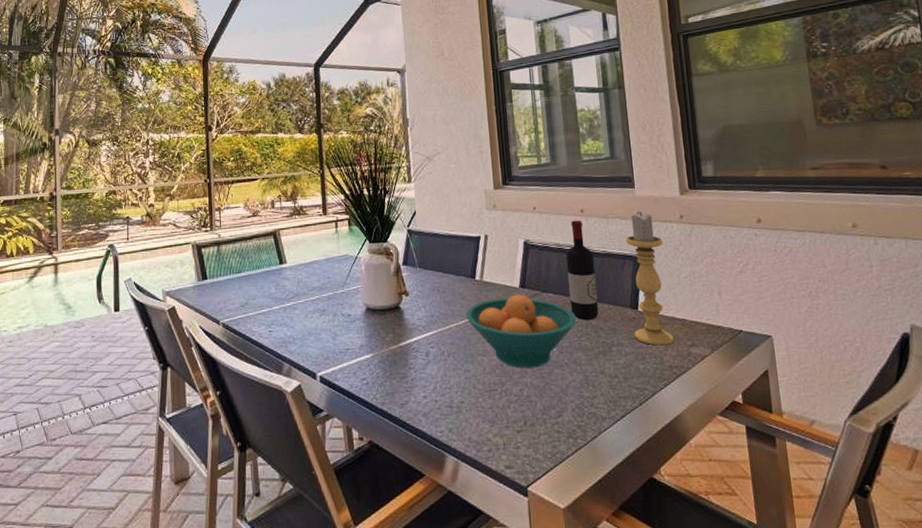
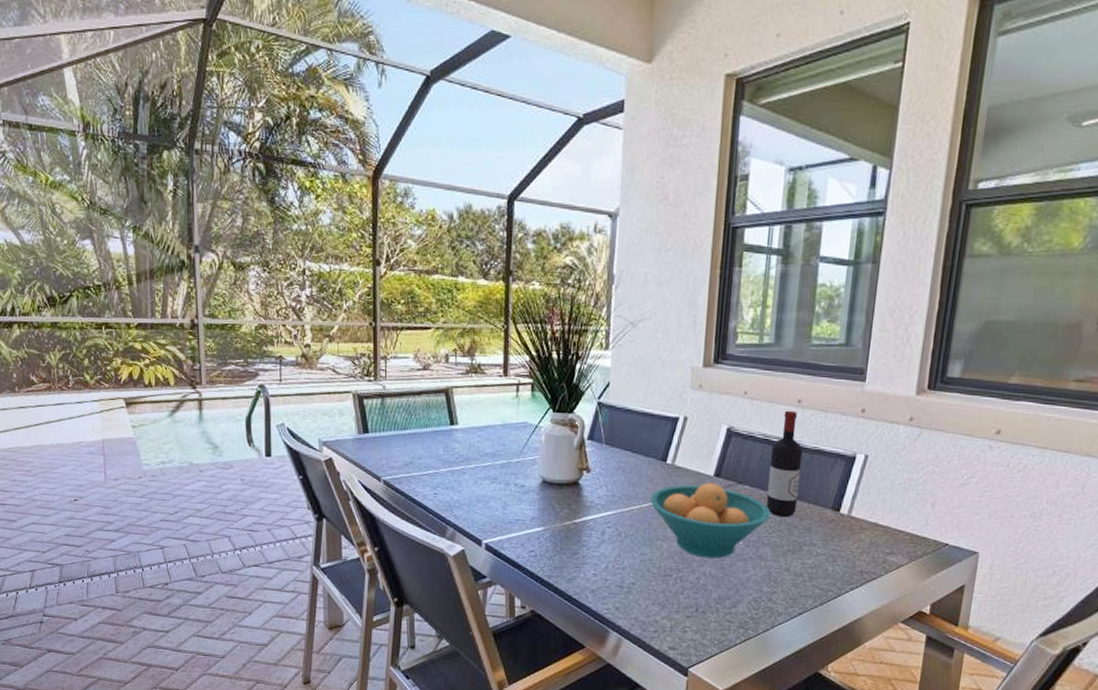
candle holder: present [626,211,674,346] -> none [829,408,885,551]

